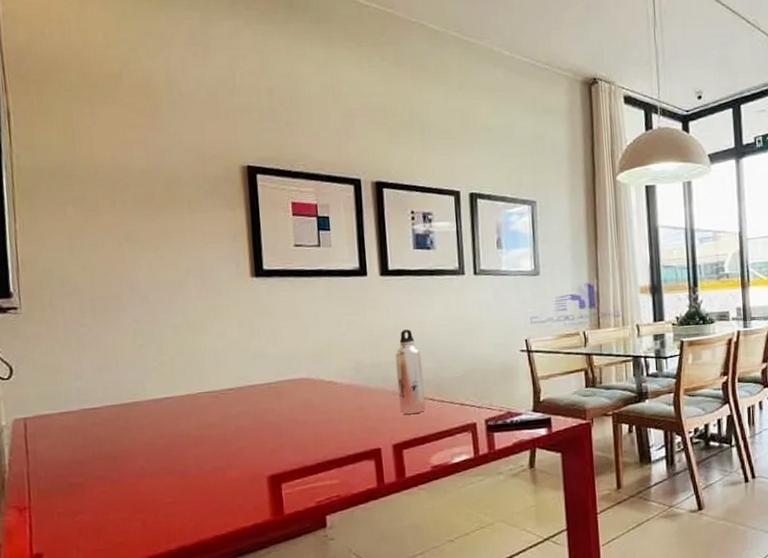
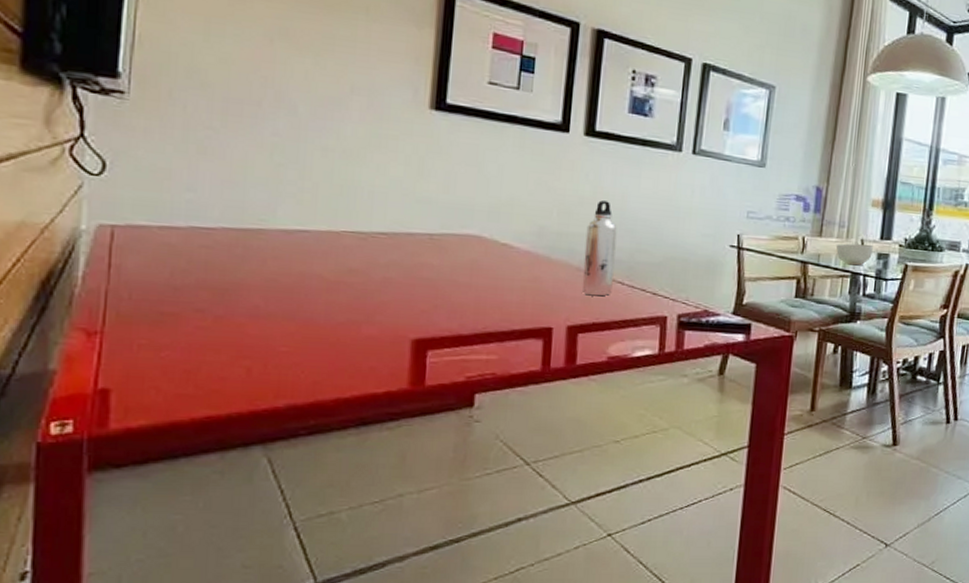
bowl: none [614,328,649,350] -> present [836,243,873,266]

